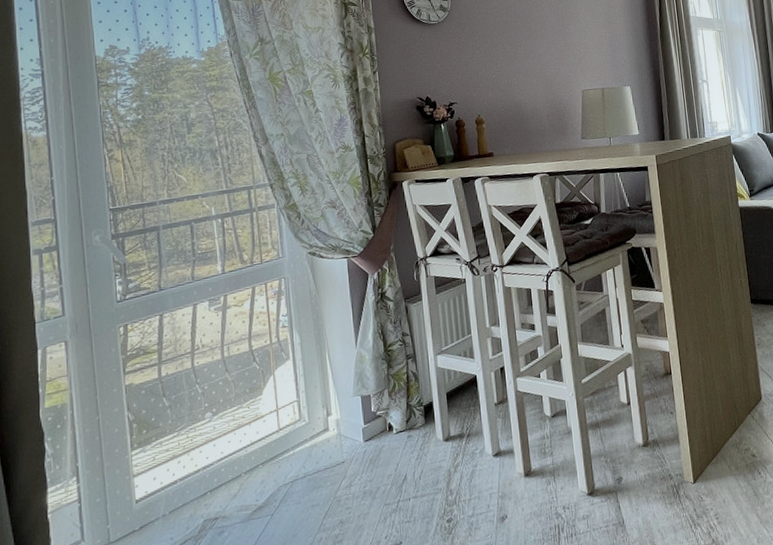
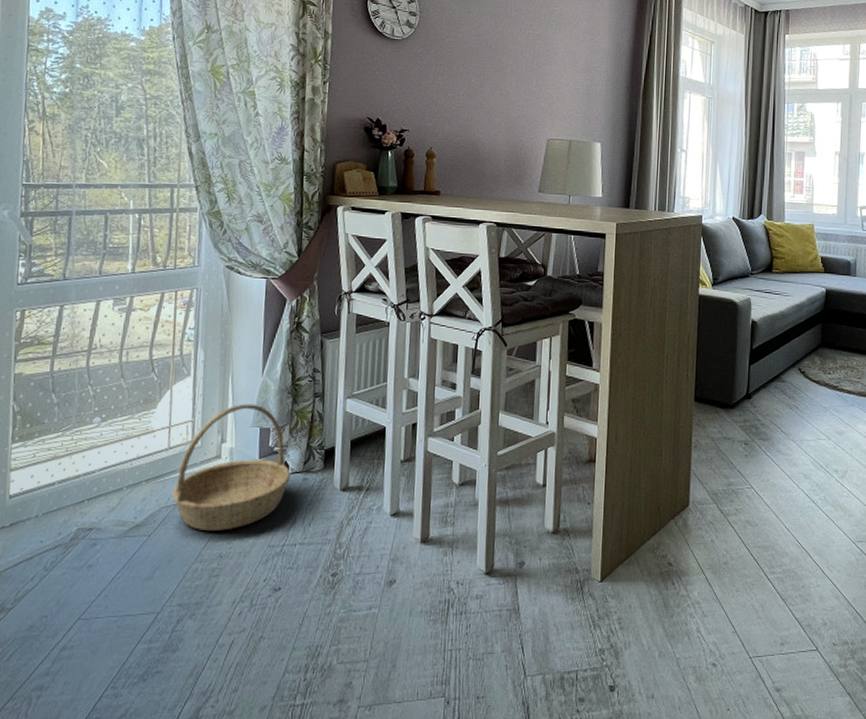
basket: none [288,375,396,502] -> present [172,403,291,531]

